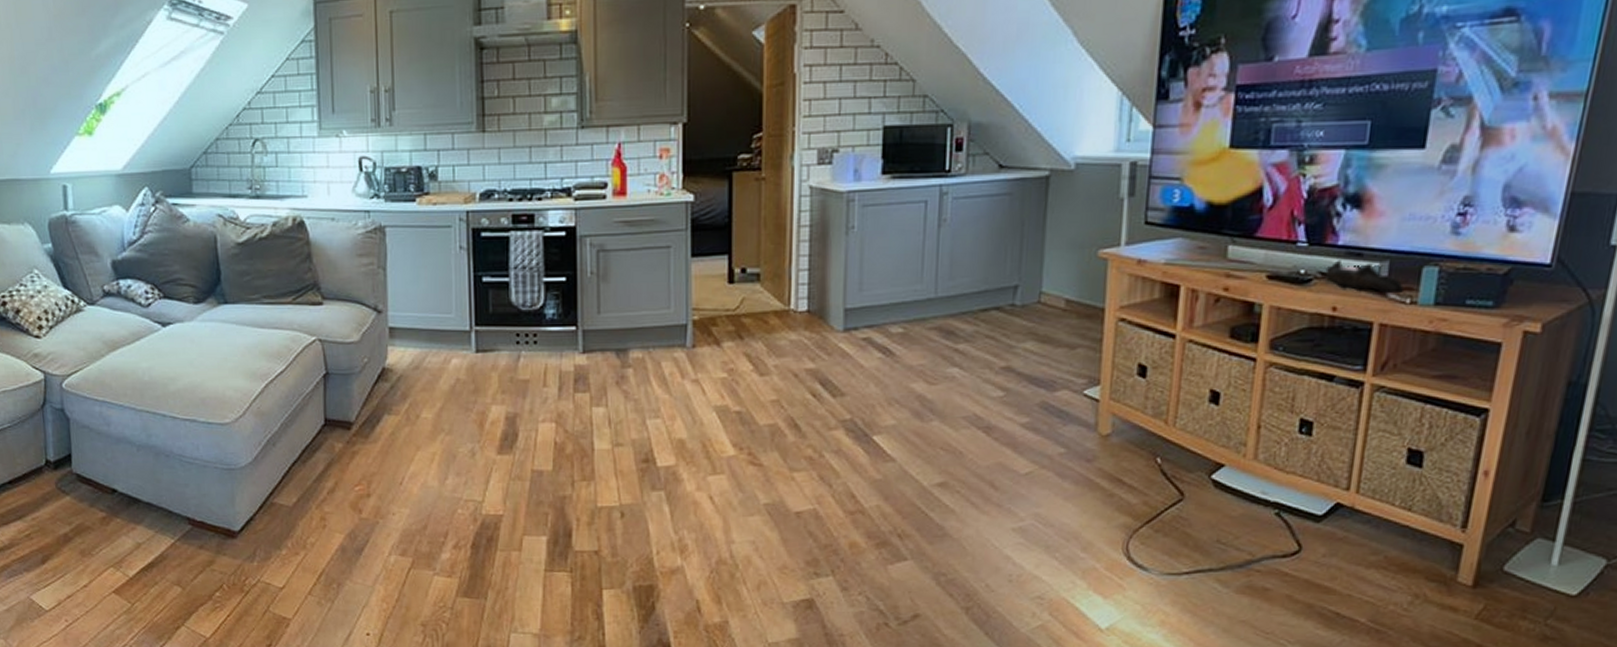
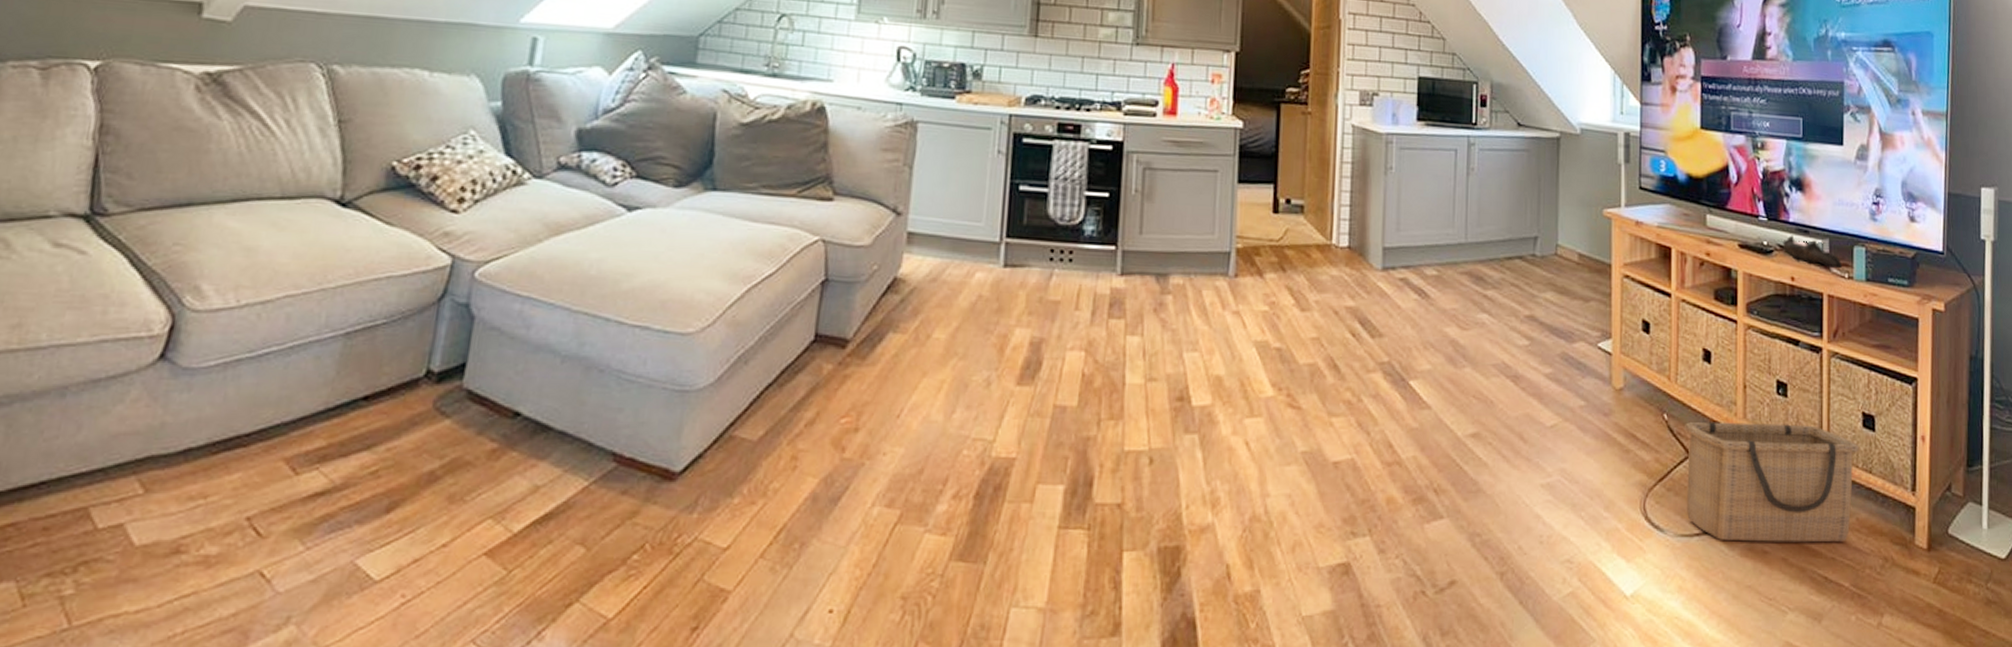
basket: none [1175,463,1400,580] -> present [1685,421,1860,543]

